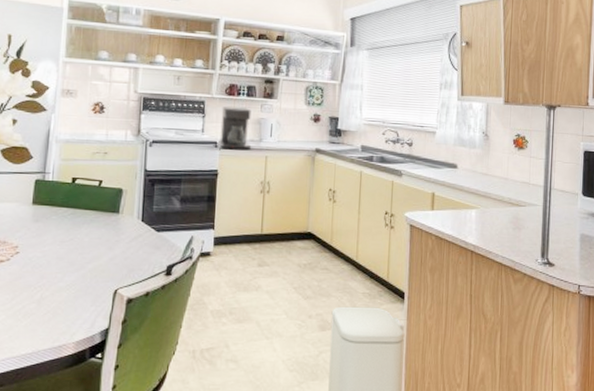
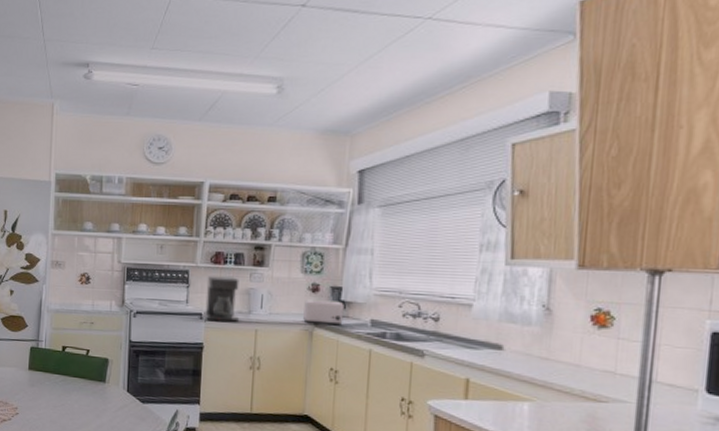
toaster: none [307,128,341,151] -> present [303,299,346,326]

